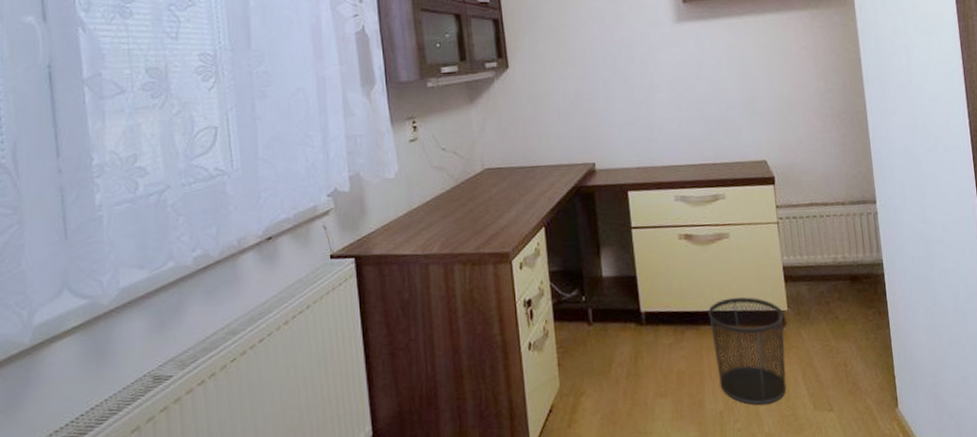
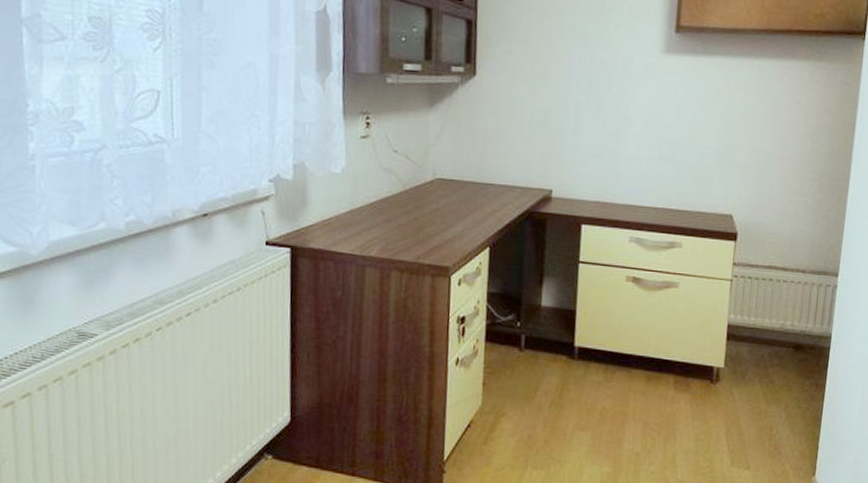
waste bin: present [708,297,787,405] -> none [641,346,719,453]

